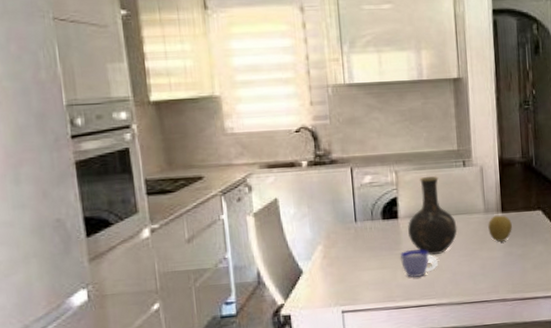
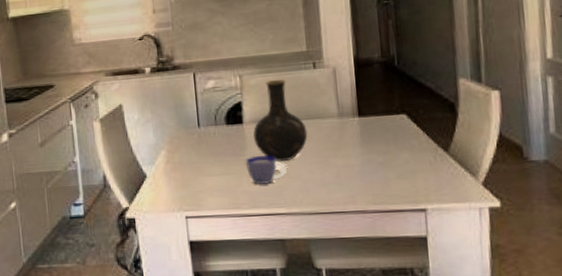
fruit: present [488,215,512,242] -> none [343,119,371,148]

